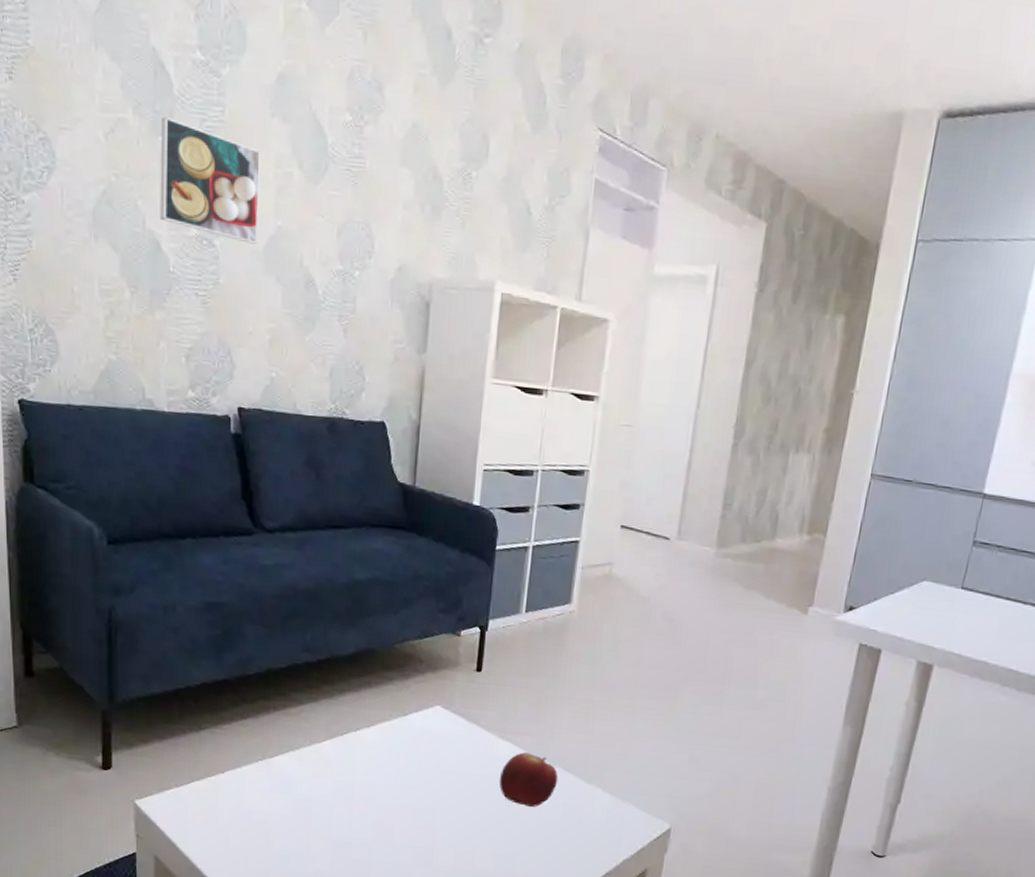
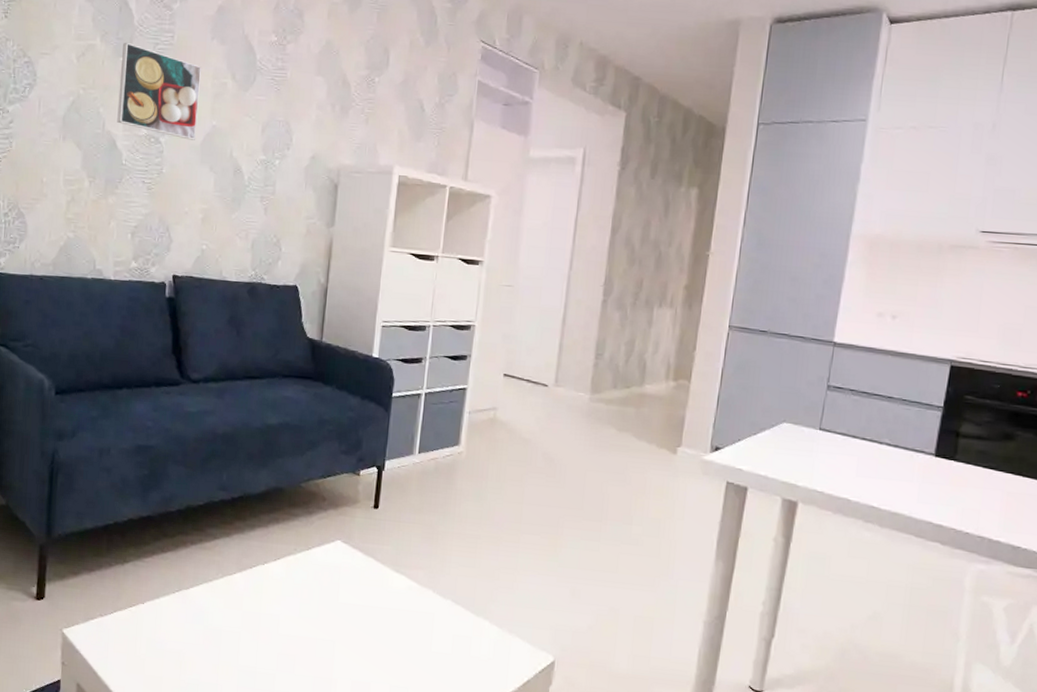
fruit: present [499,752,558,807] -> none [393,585,449,639]

